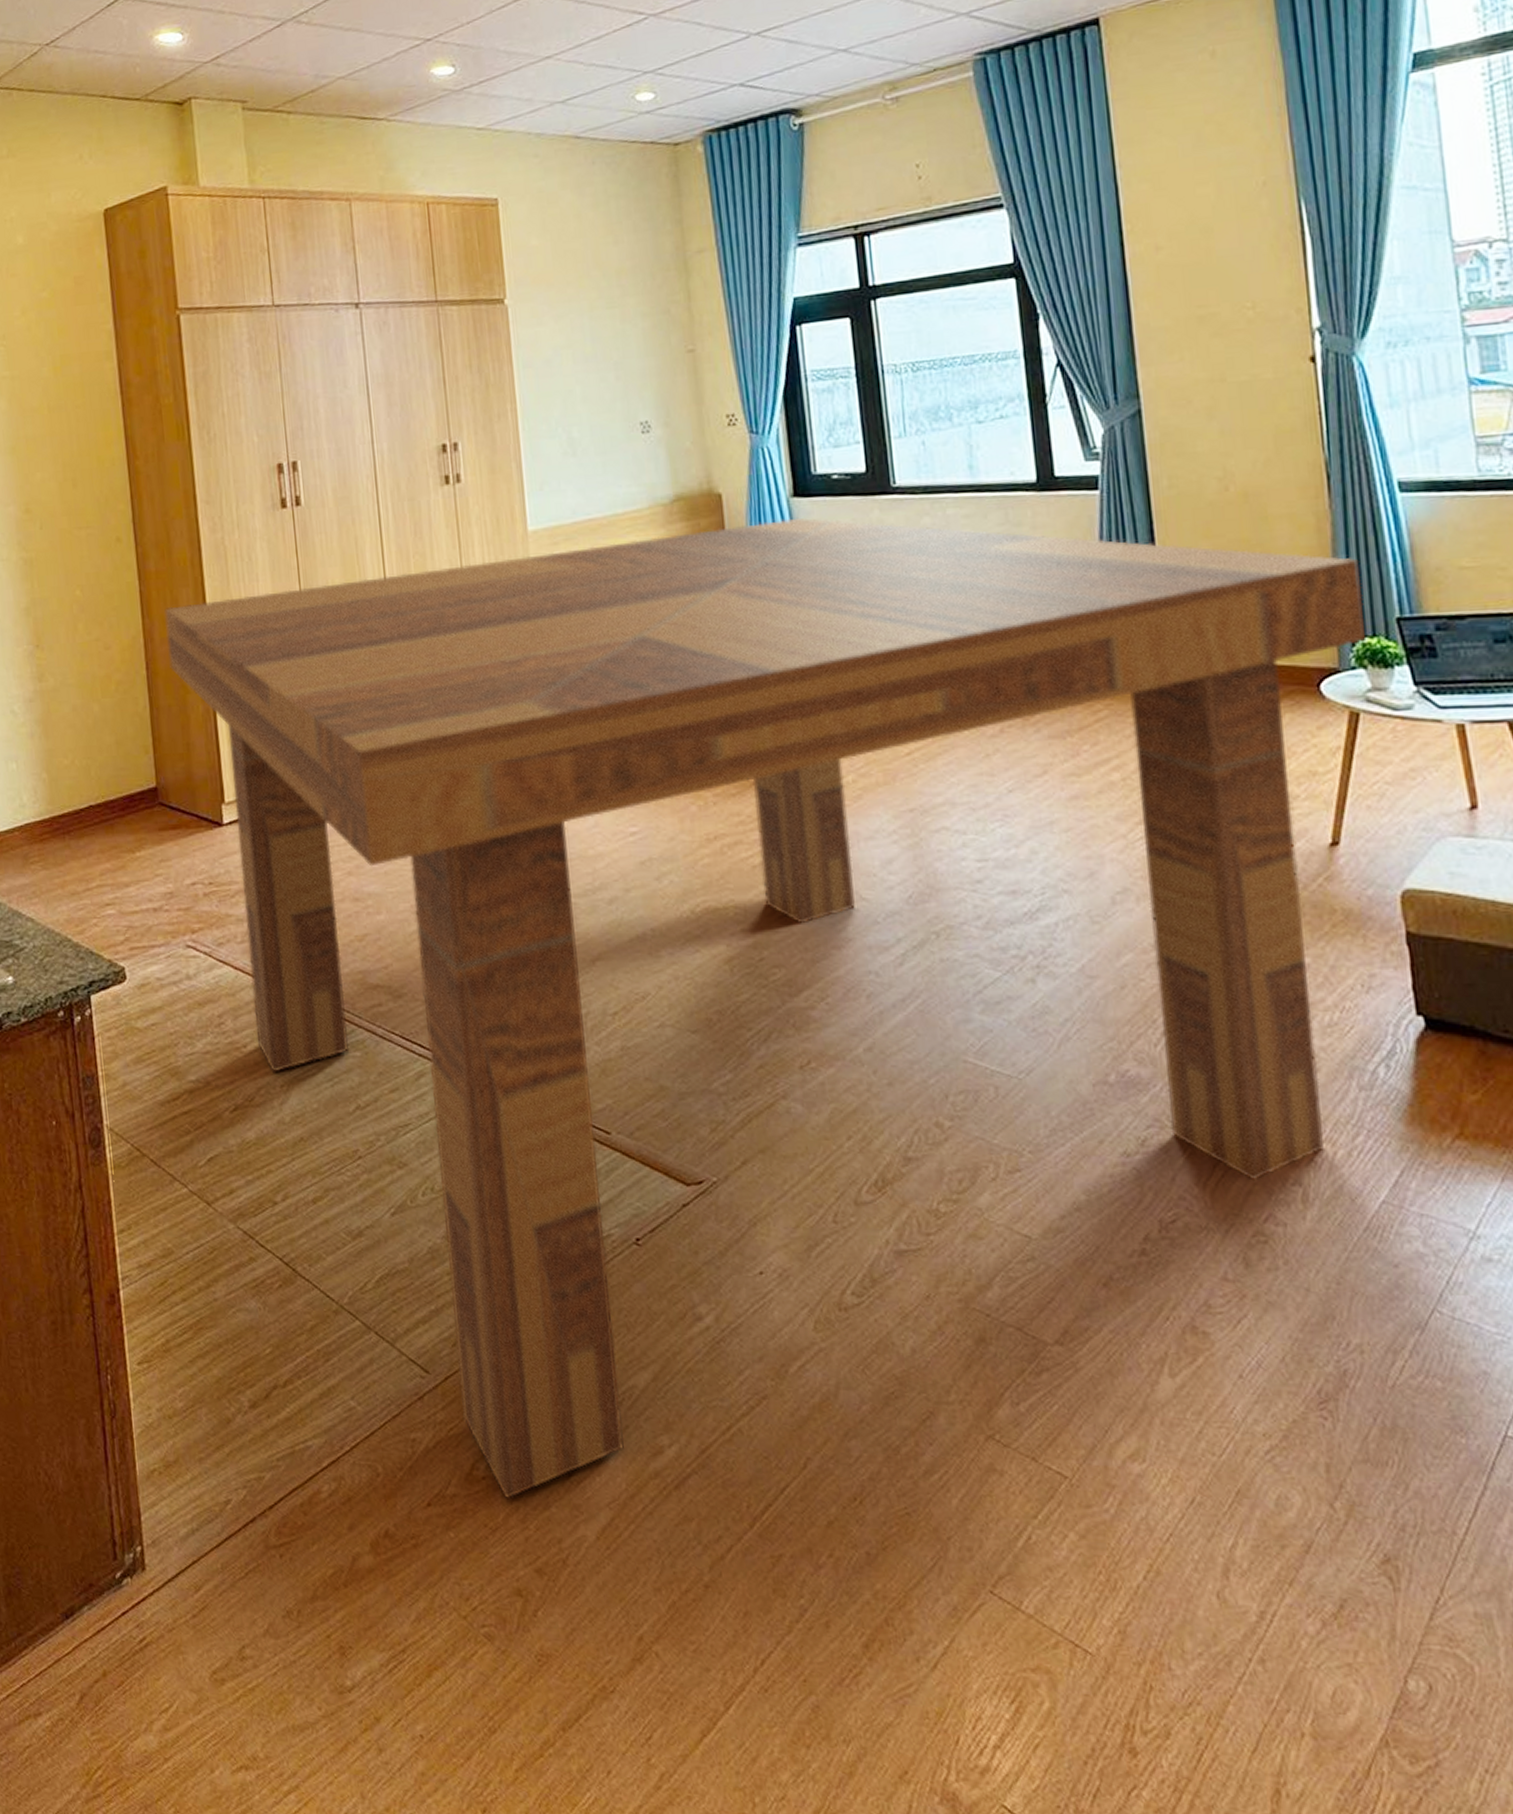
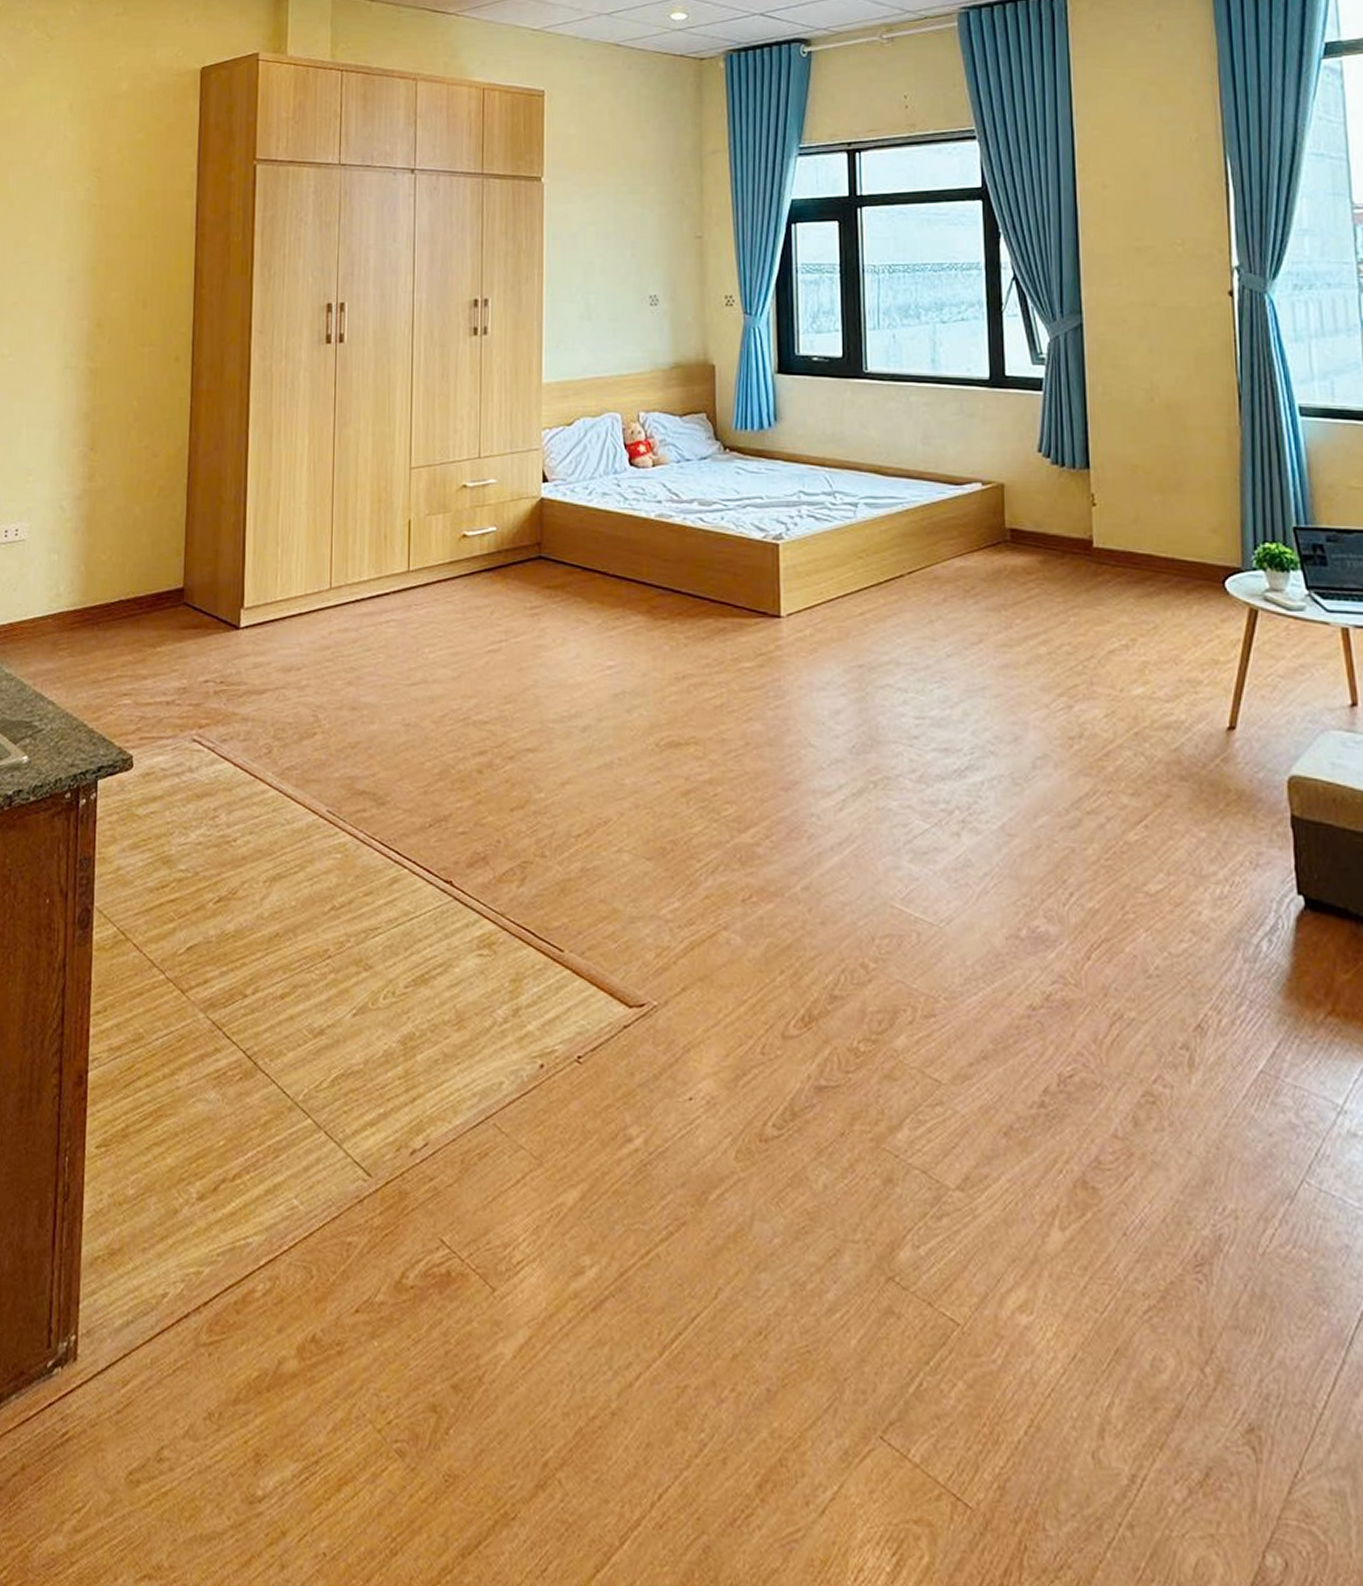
dining table: present [164,518,1365,1500] -> none [209,392,1266,1311]

